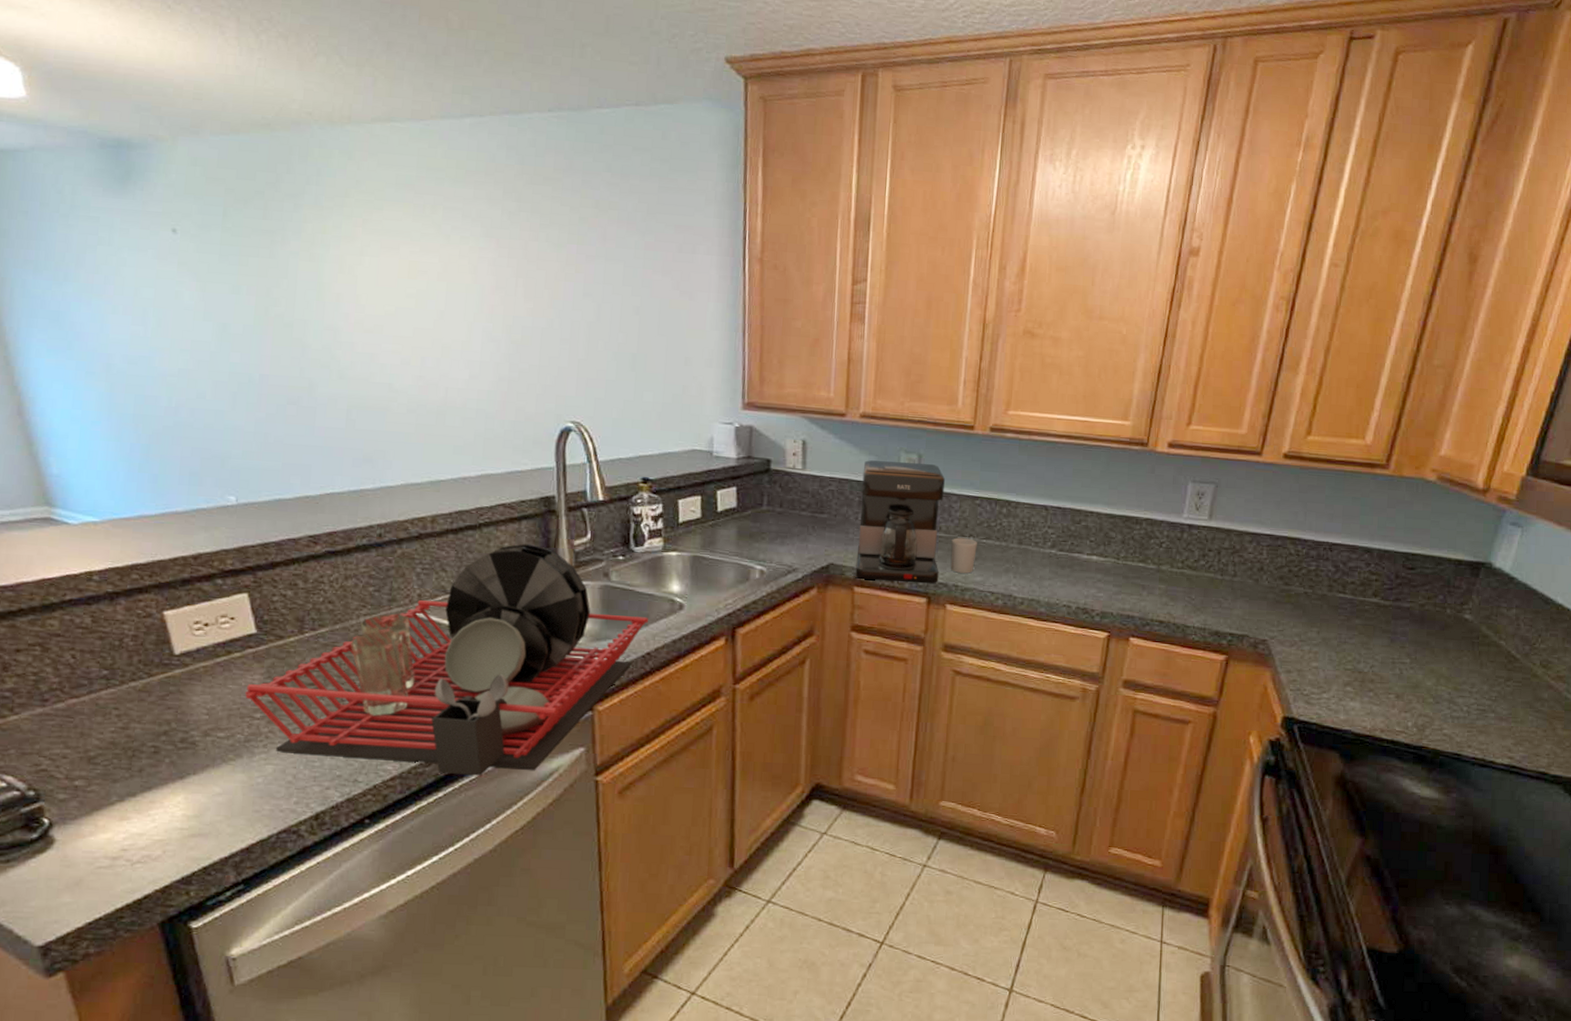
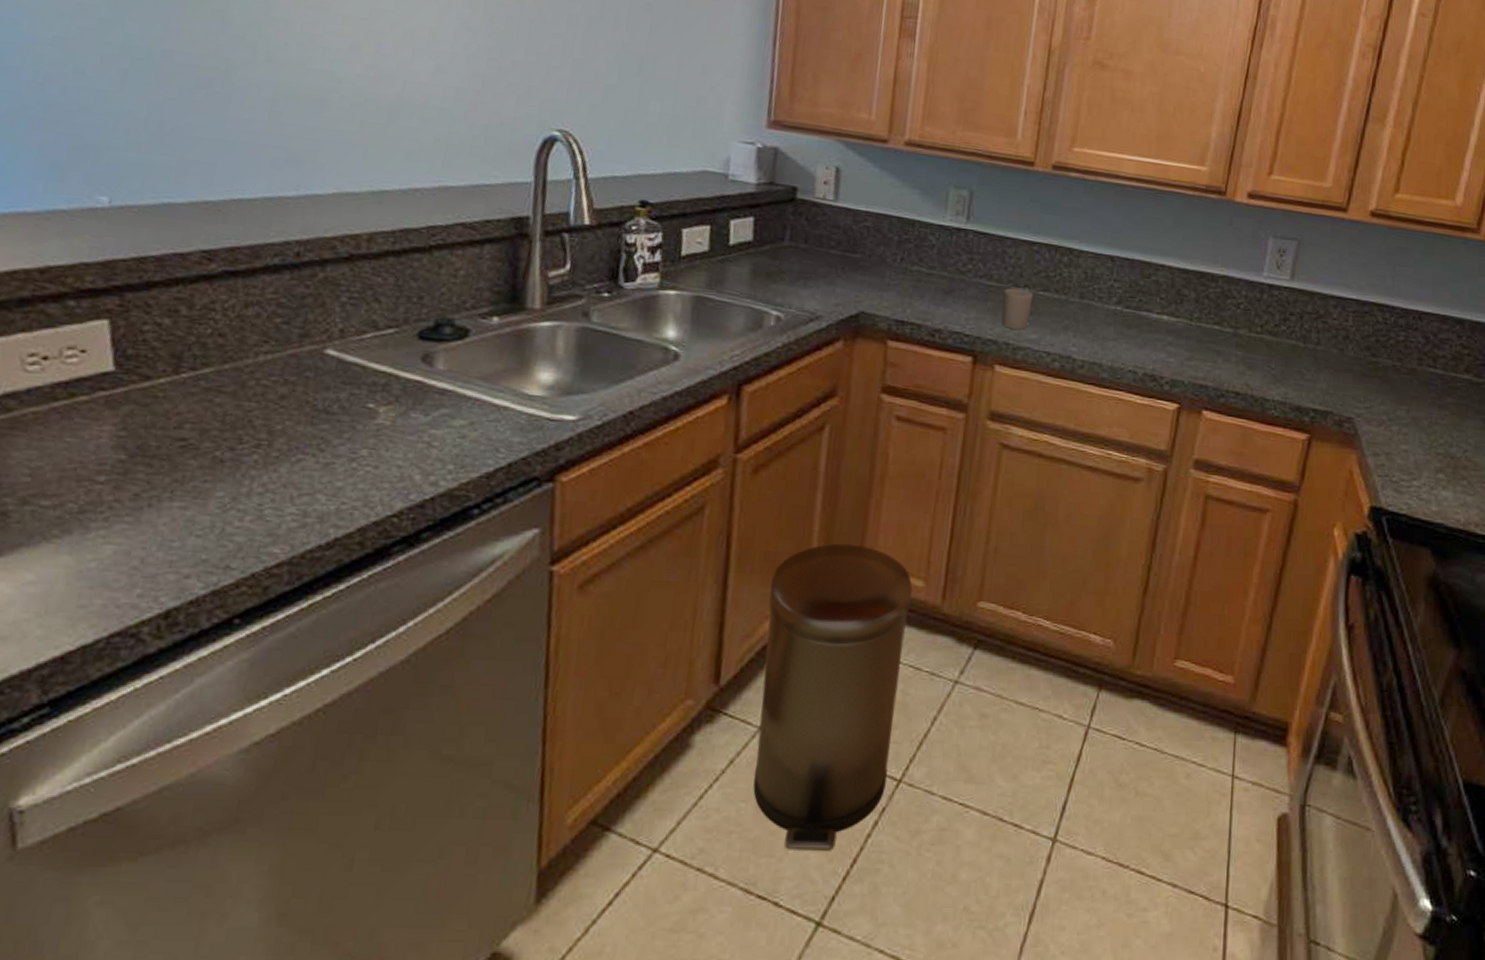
dish rack: present [245,543,648,776] -> none [87,272,634,563]
pedal bin: none [765,756,885,996] -> present [753,543,913,851]
coffee maker: present [855,460,946,584] -> none [890,194,1000,341]

